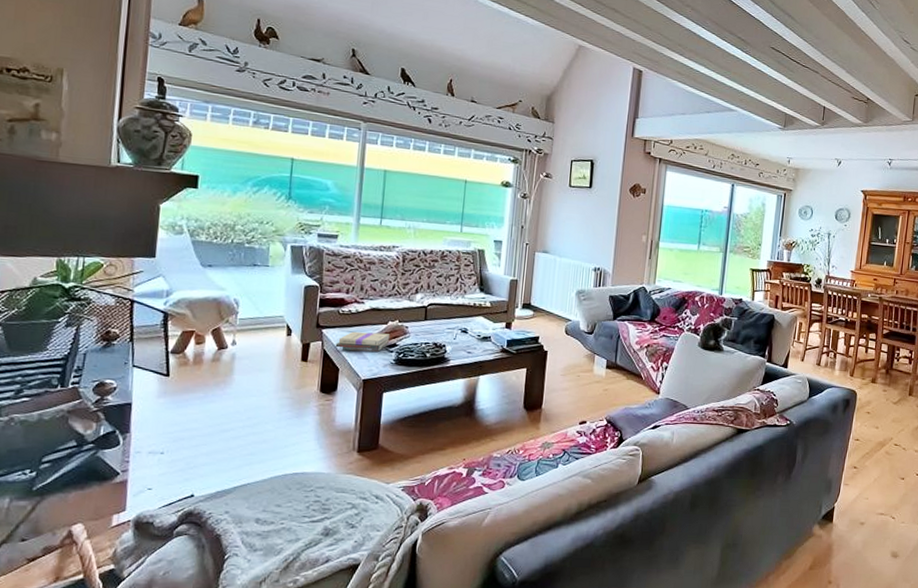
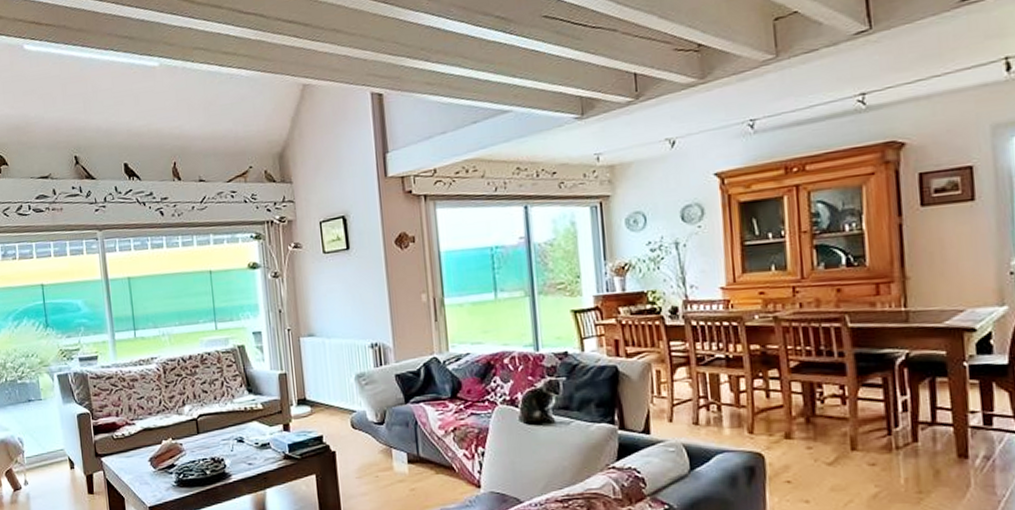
books: present [335,331,391,353] -> none [116,454,167,478]

